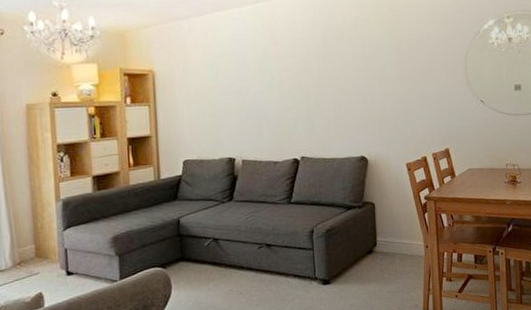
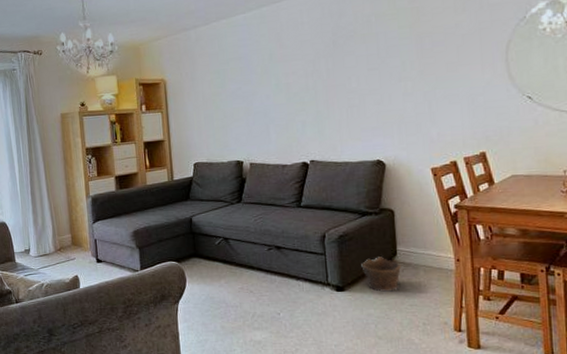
clay pot: none [346,248,380,282] -> present [361,257,401,292]

